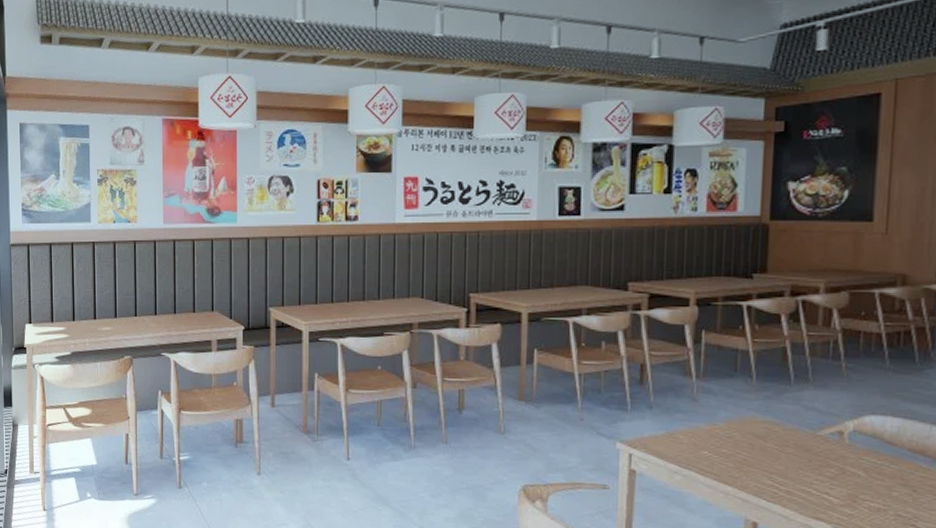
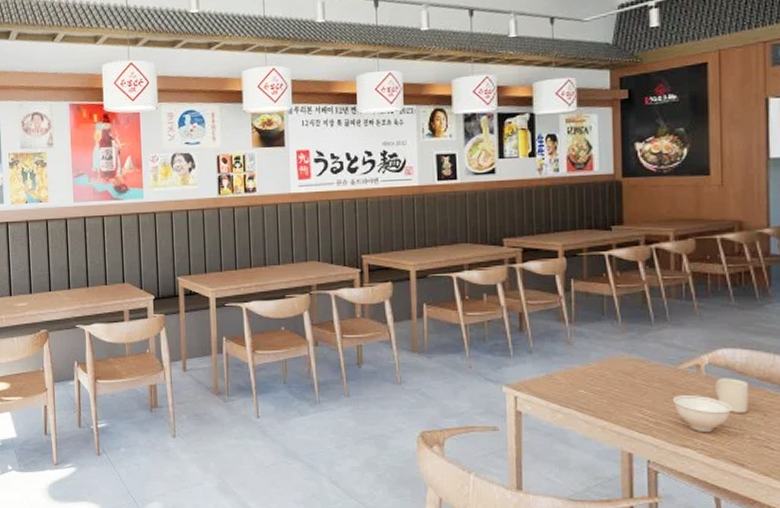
bowl: none [807,463,877,507] -> present [672,394,733,433]
cup: none [858,447,899,487] -> present [715,378,749,413]

